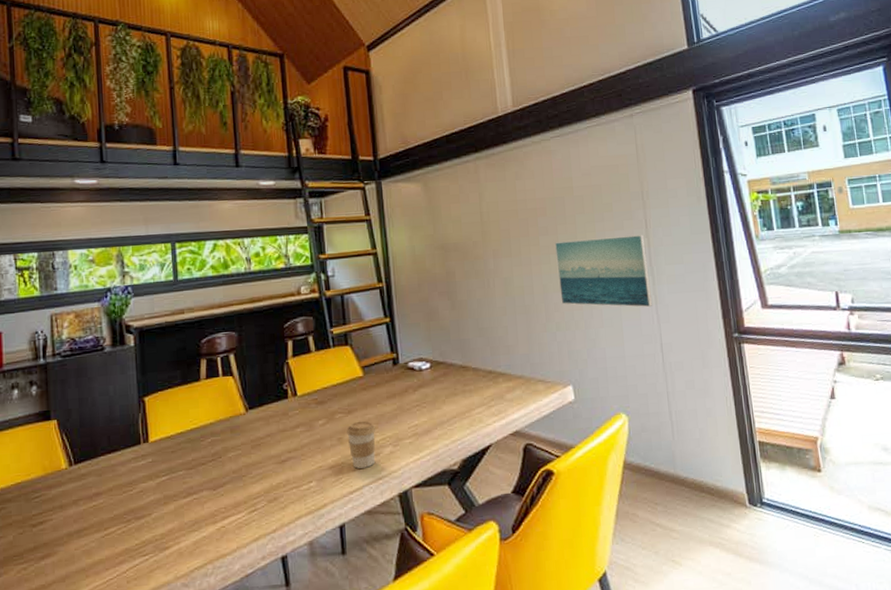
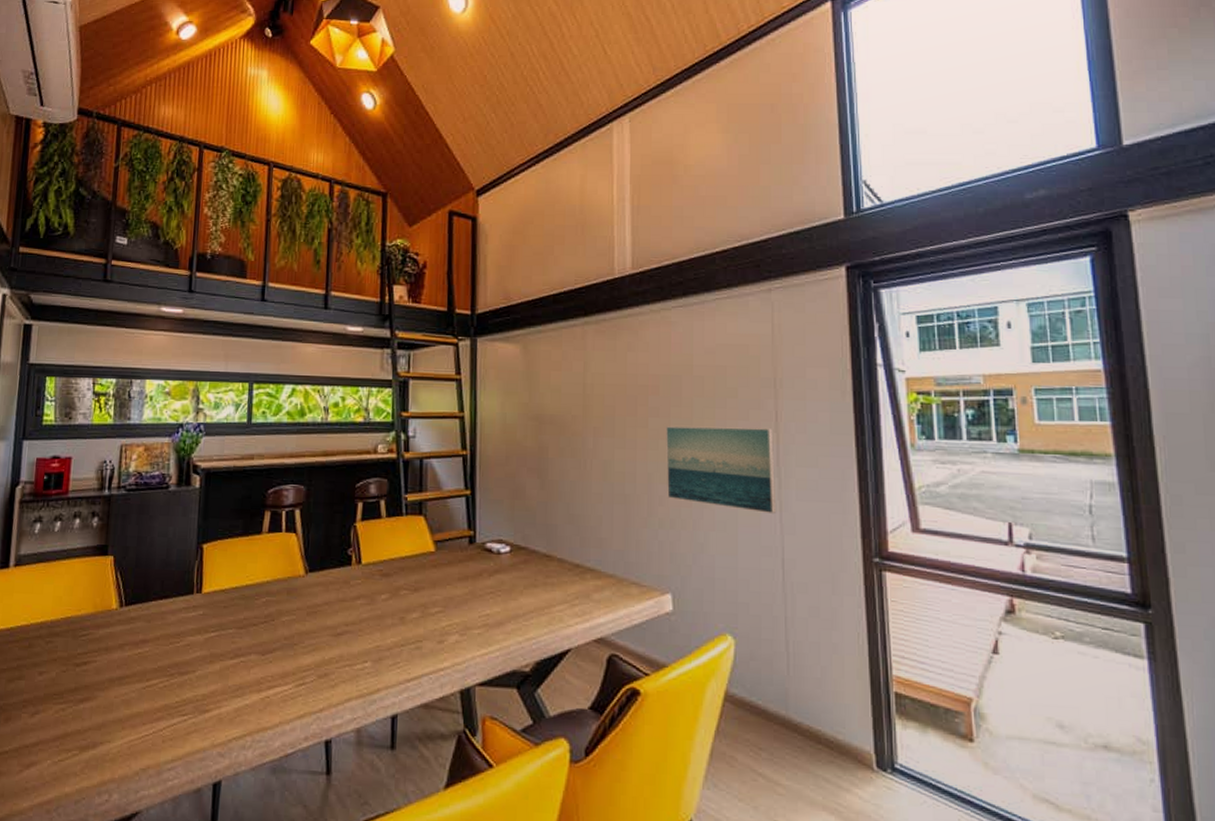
coffee cup: present [347,421,376,469] -> none [410,601,443,655]

